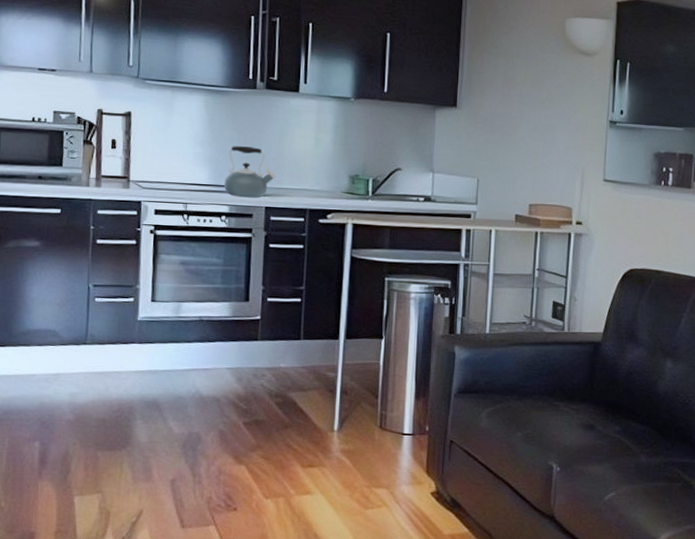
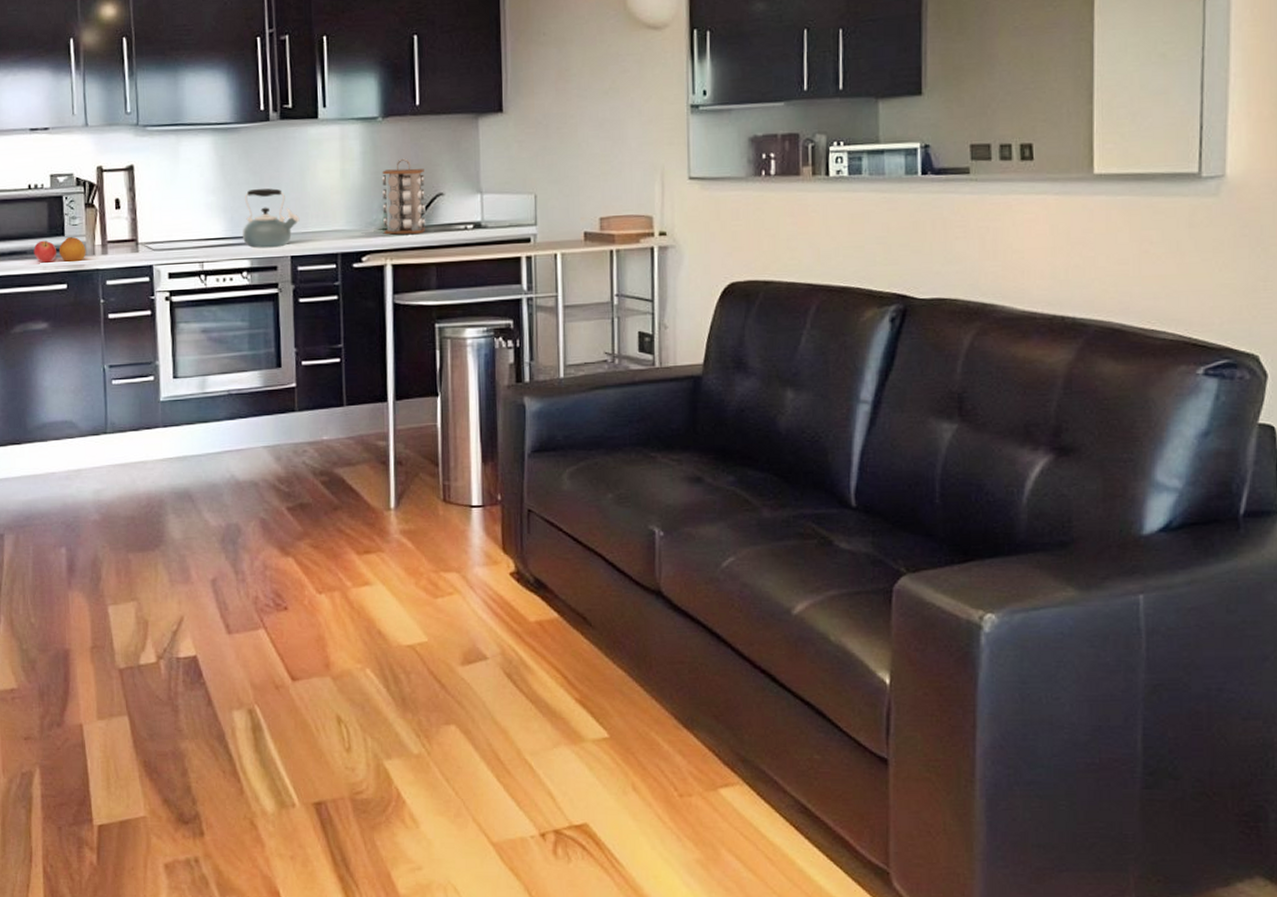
fruit: none [32,168,54,188] -> present [33,240,57,263]
fruit: none [55,167,81,191] -> present [58,236,86,263]
spice rack: none [348,135,387,201] -> present [382,158,426,236]

